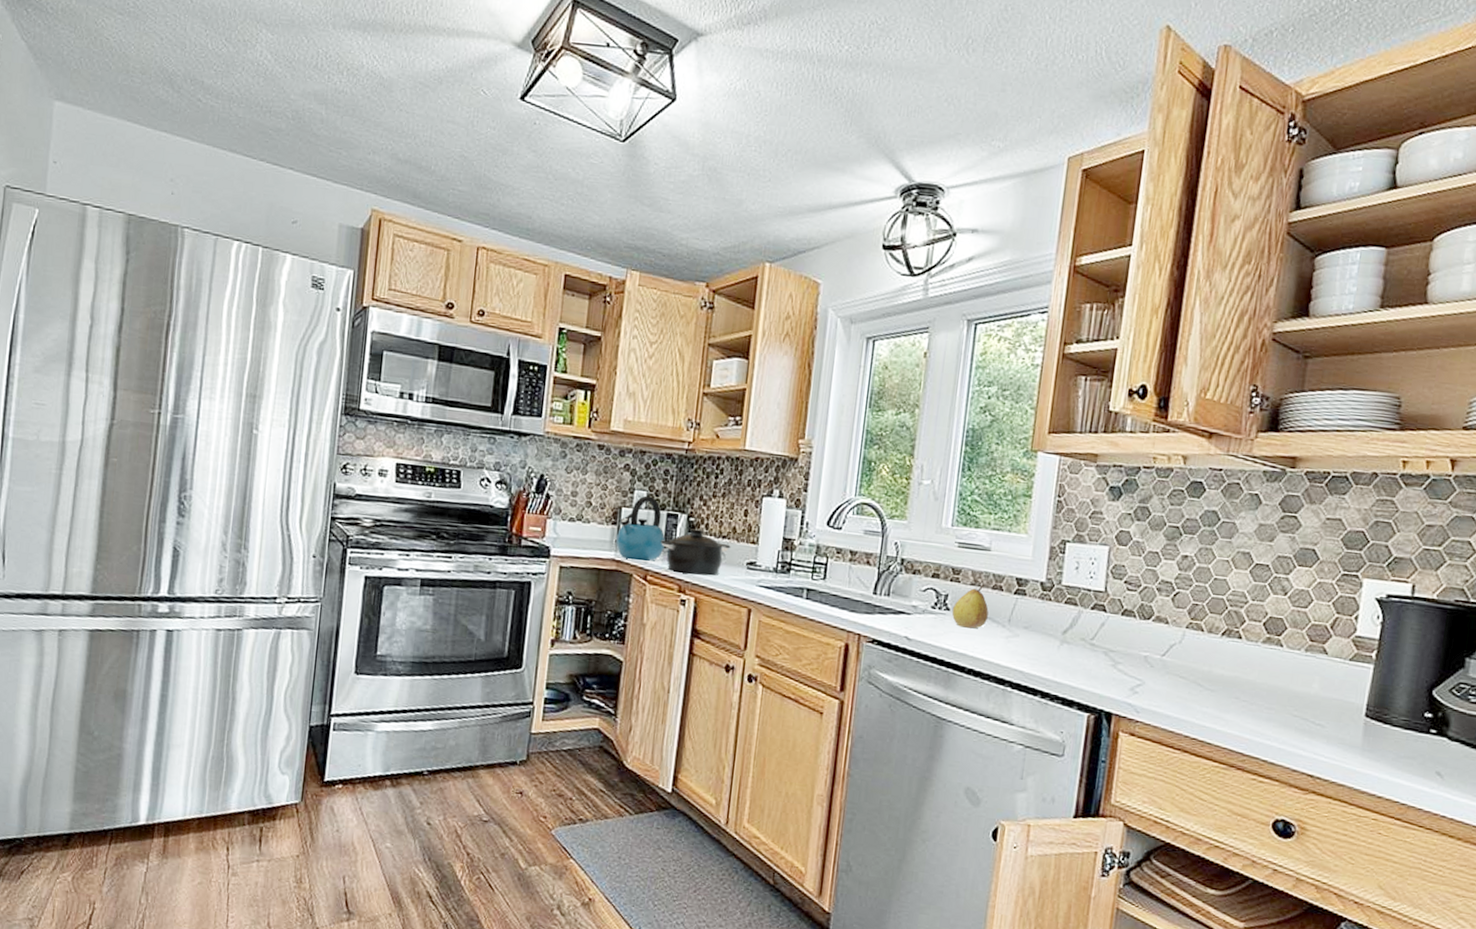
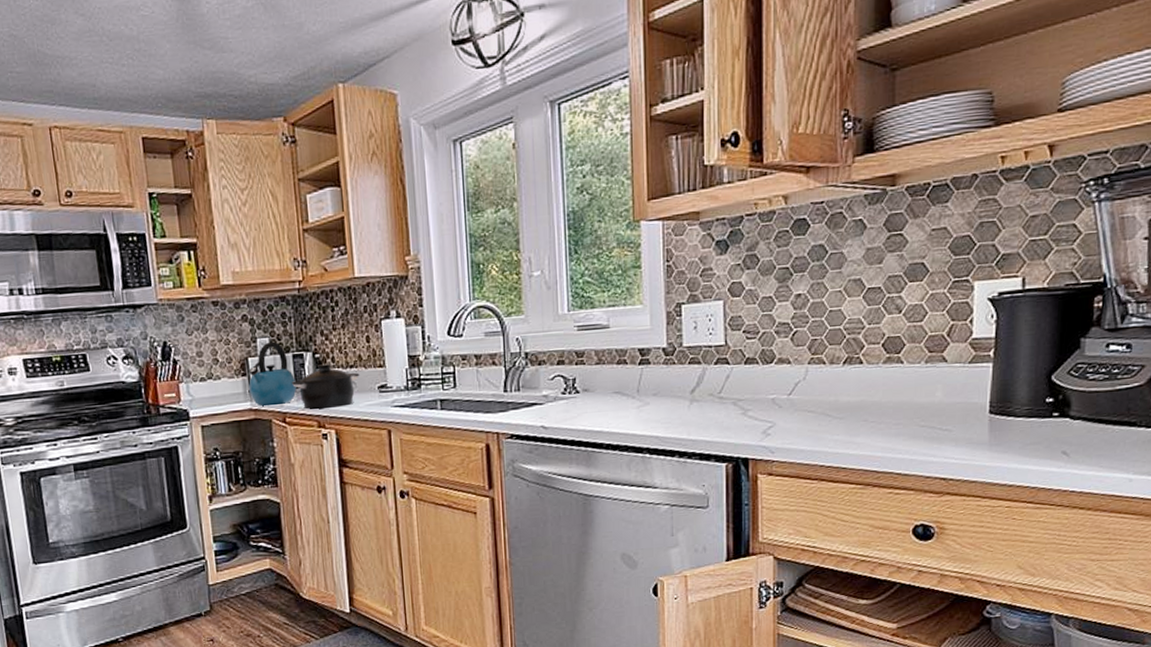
fruit: present [952,584,989,629] -> none [581,361,617,407]

